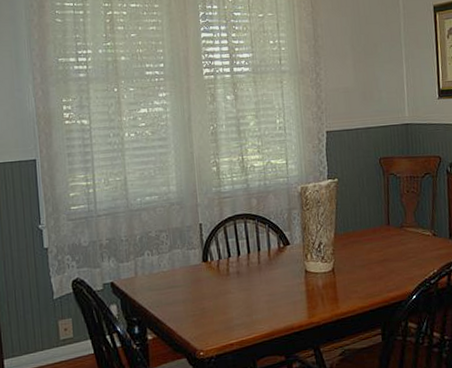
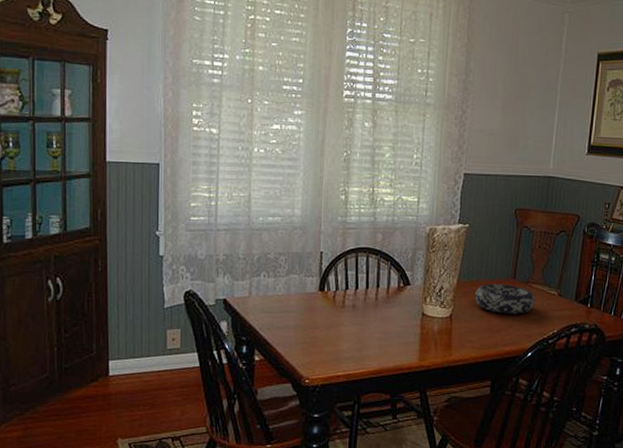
decorative bowl: none [352,231,412,261] -> present [474,284,535,314]

